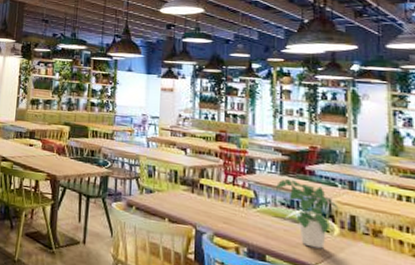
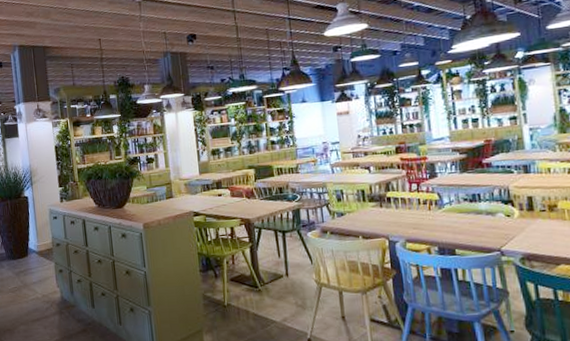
potted plant: present [275,179,339,249] -> none [456,175,517,234]

